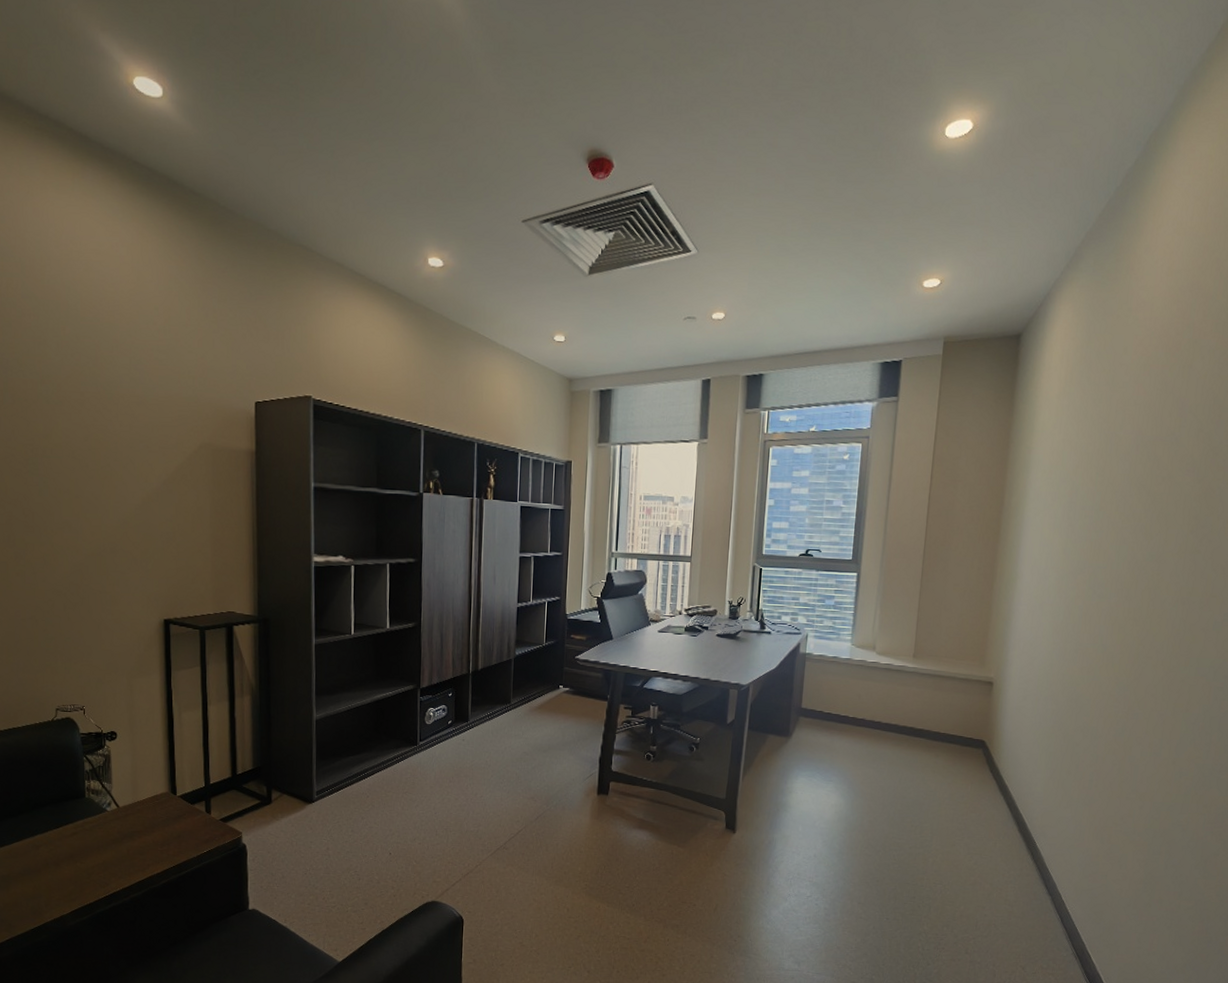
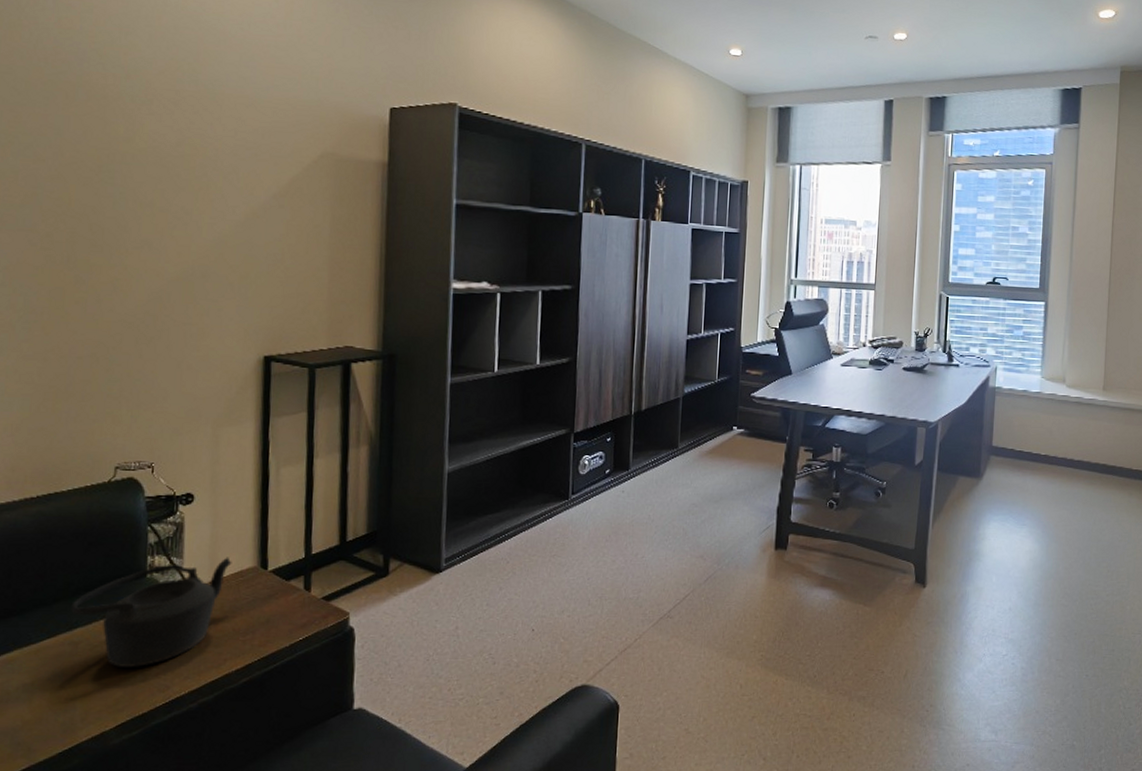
teapot: none [32,784,149,867] -> present [71,557,232,667]

